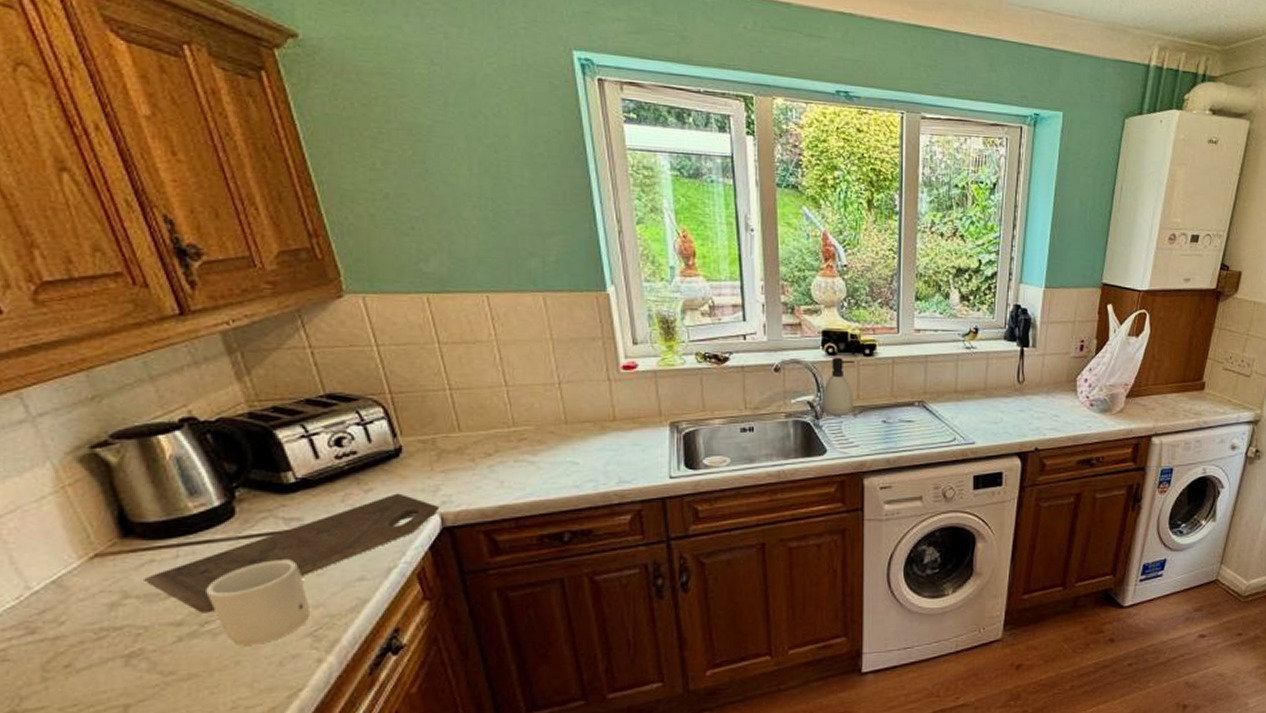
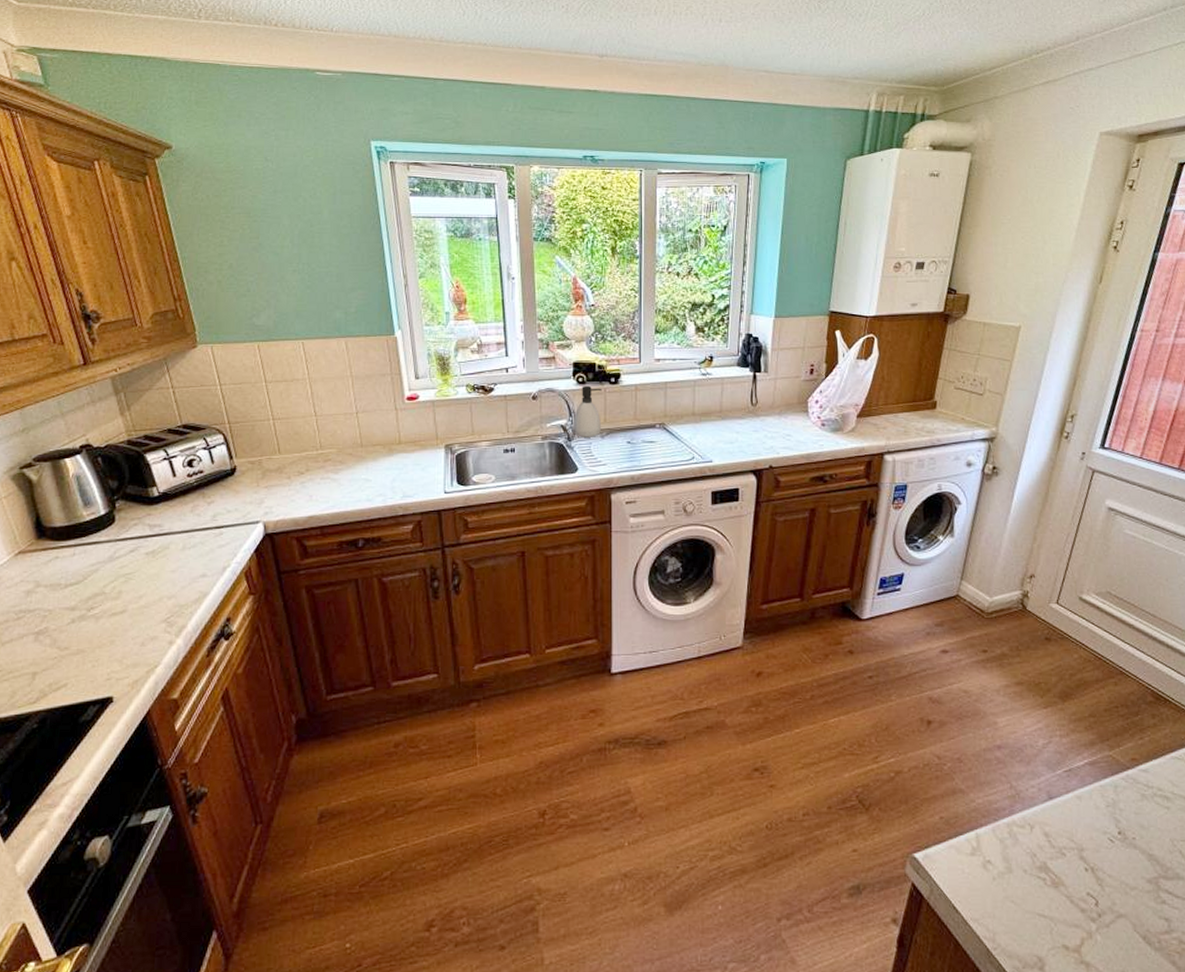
cutting board: present [144,493,440,613] -> none [51,505,263,601]
mug: present [206,558,309,645] -> none [92,557,165,628]

